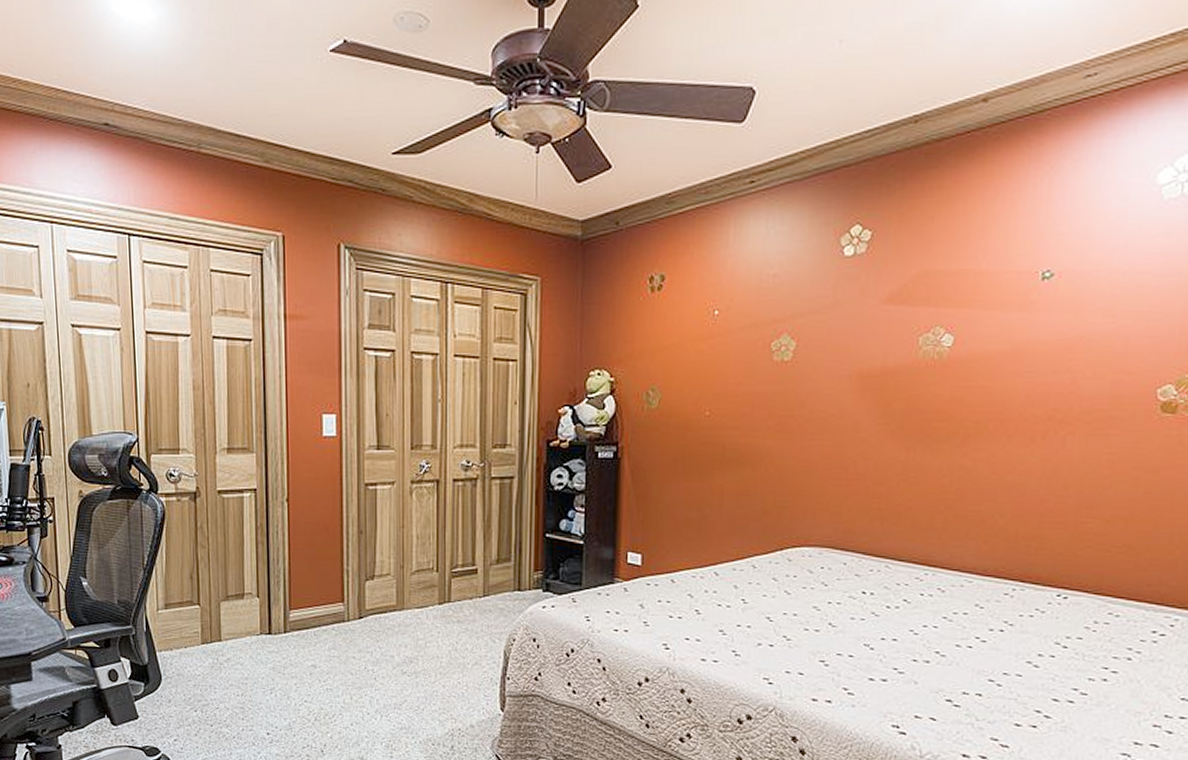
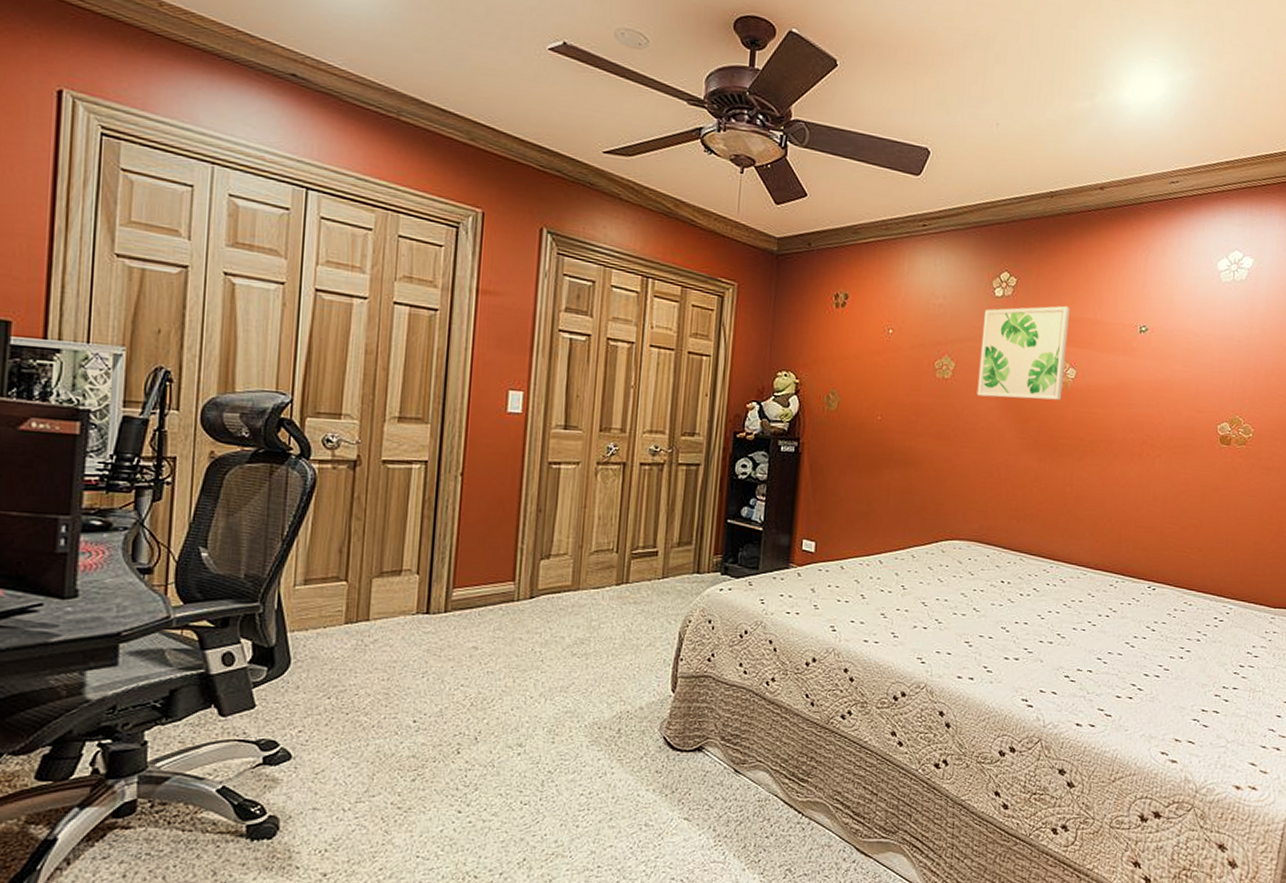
wall art: none [824,257,944,378] -> present [976,305,1070,400]

